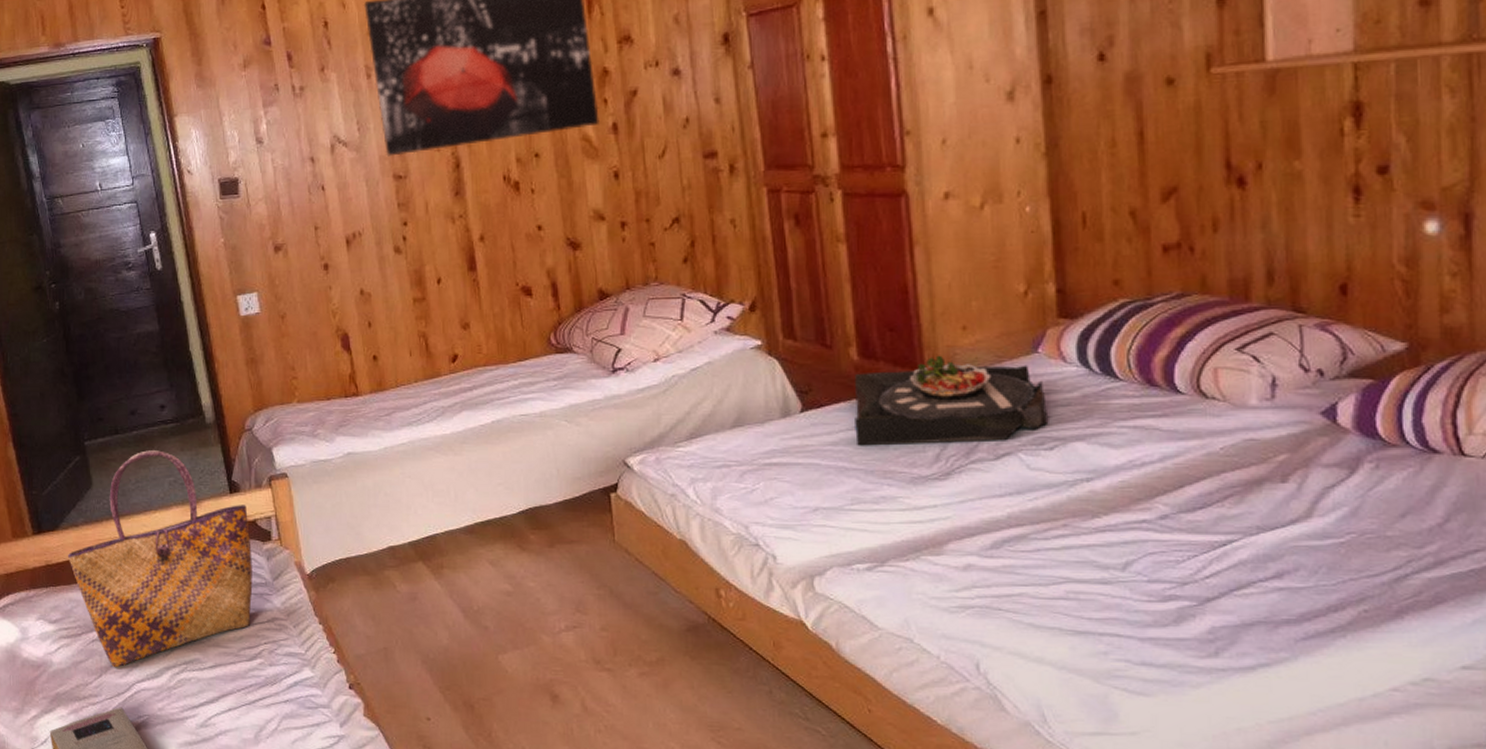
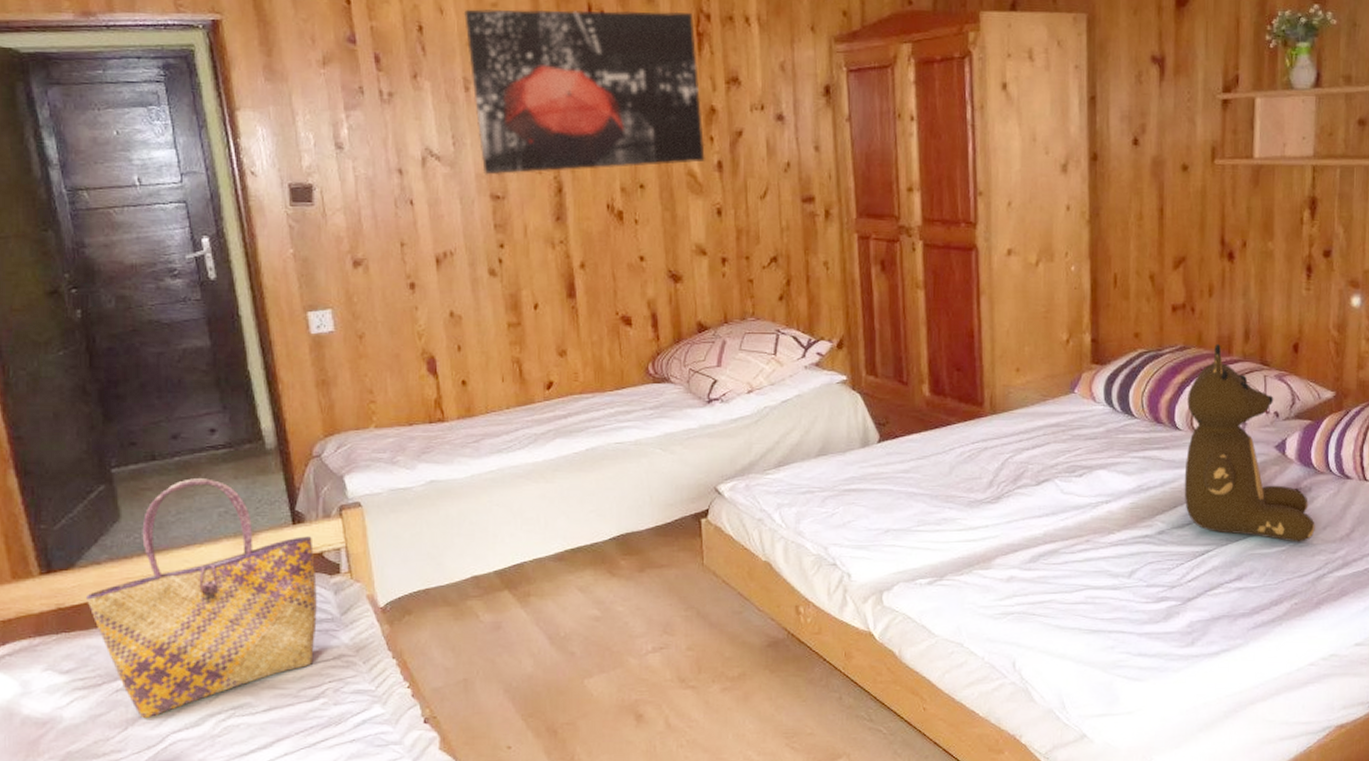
serving tray: present [855,355,1049,446] -> none [924,393,1080,473]
teddy bear: none [1191,289,1389,533] -> present [1184,344,1315,542]

